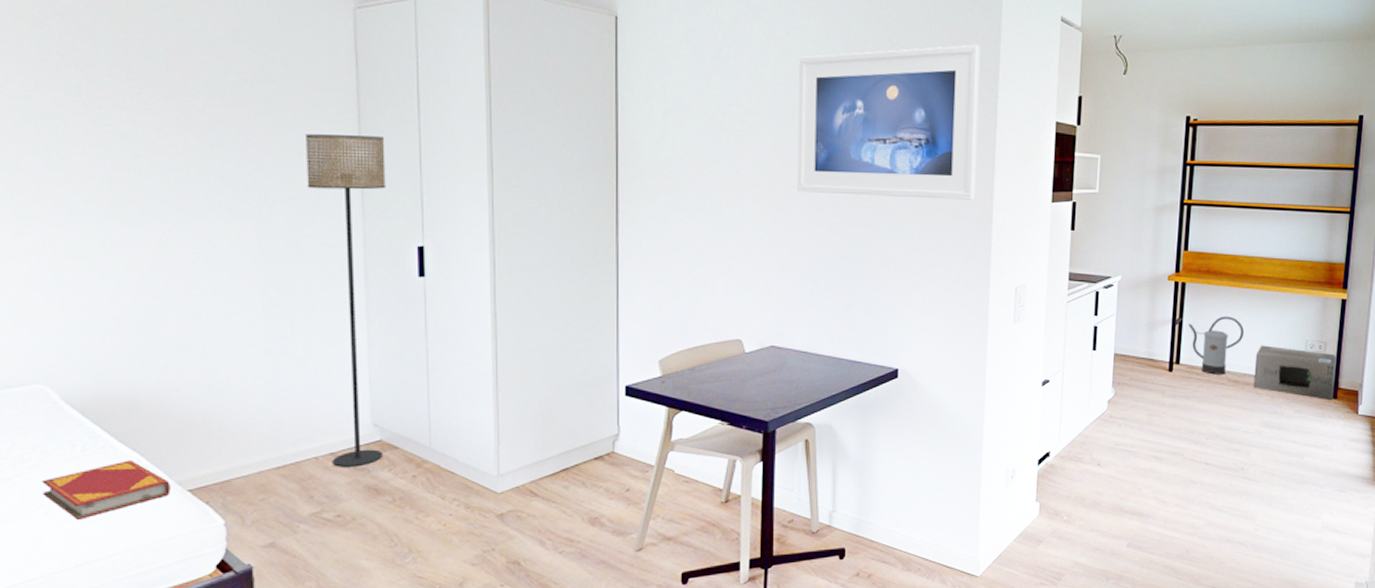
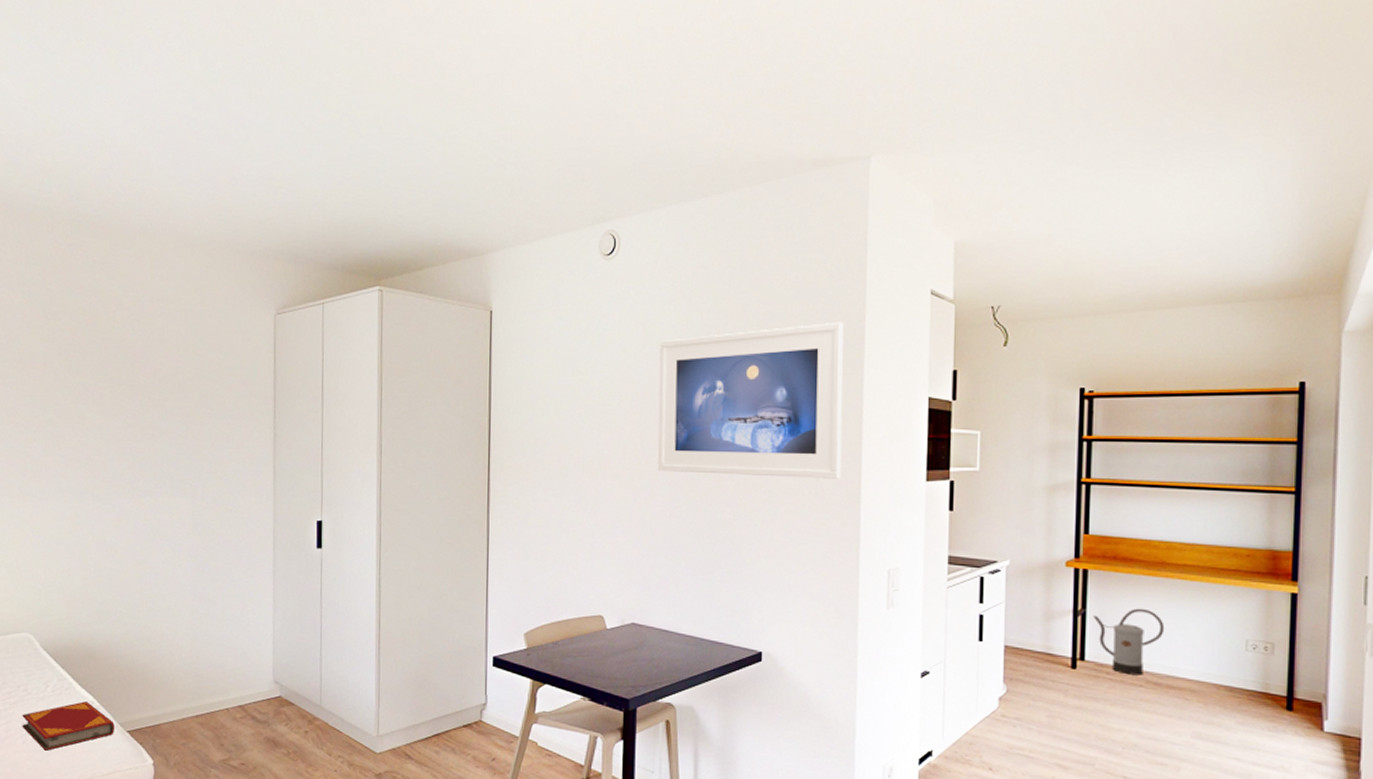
floor lamp: present [306,134,386,467] -> none [231,423,294,720]
cardboard box: present [1253,345,1337,399] -> none [1180,643,1289,711]

